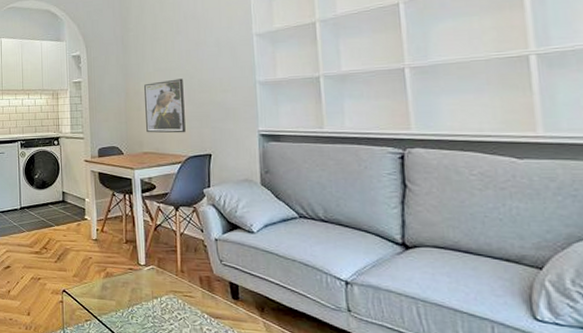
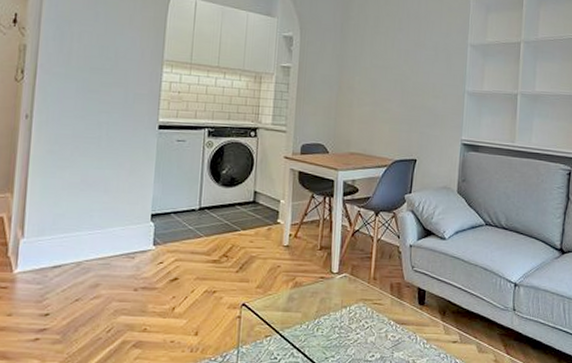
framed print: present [144,78,186,133] -> none [356,78,399,136]

